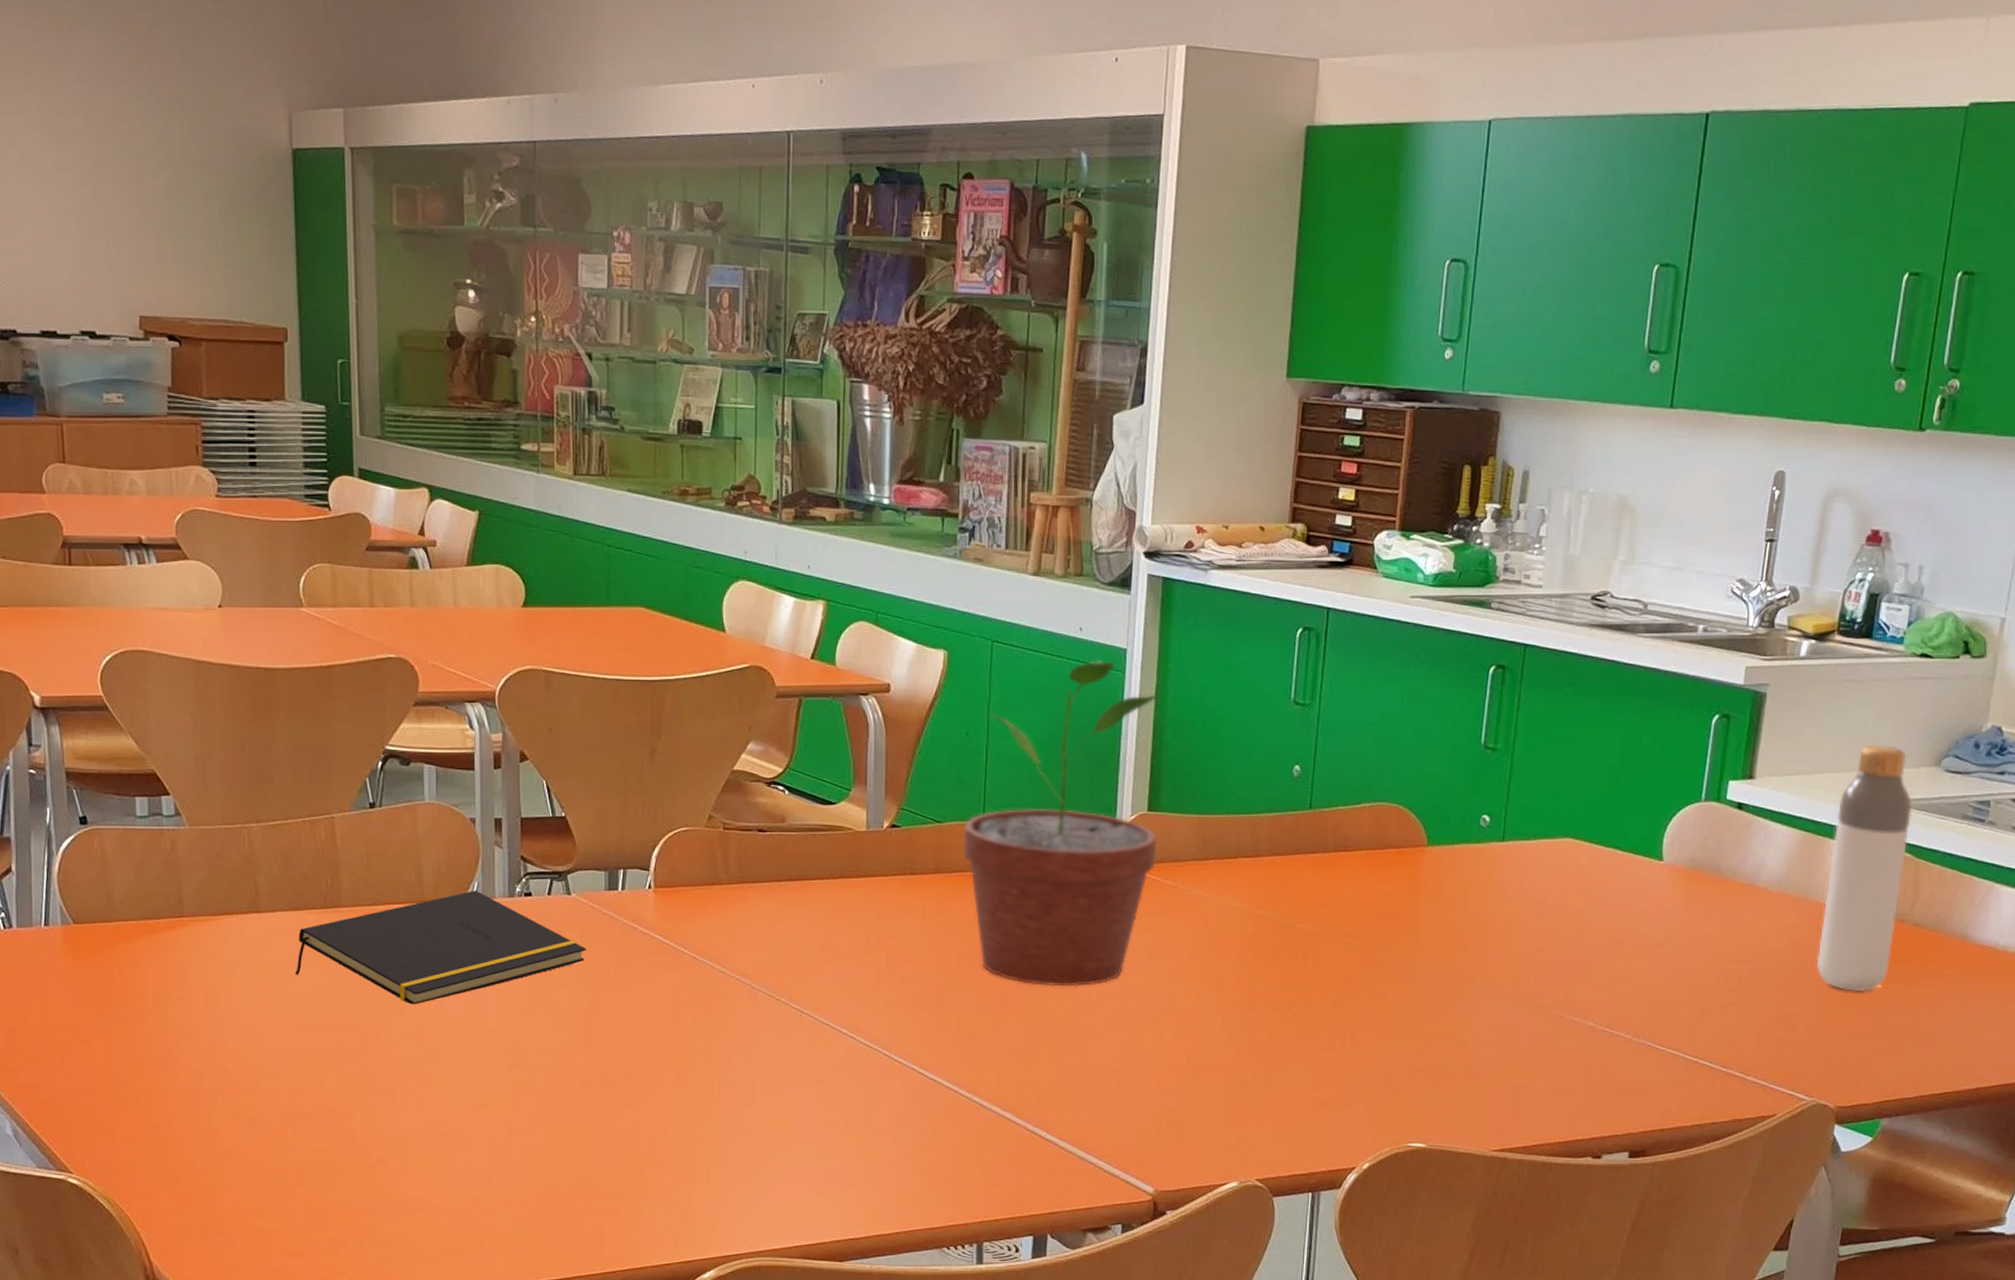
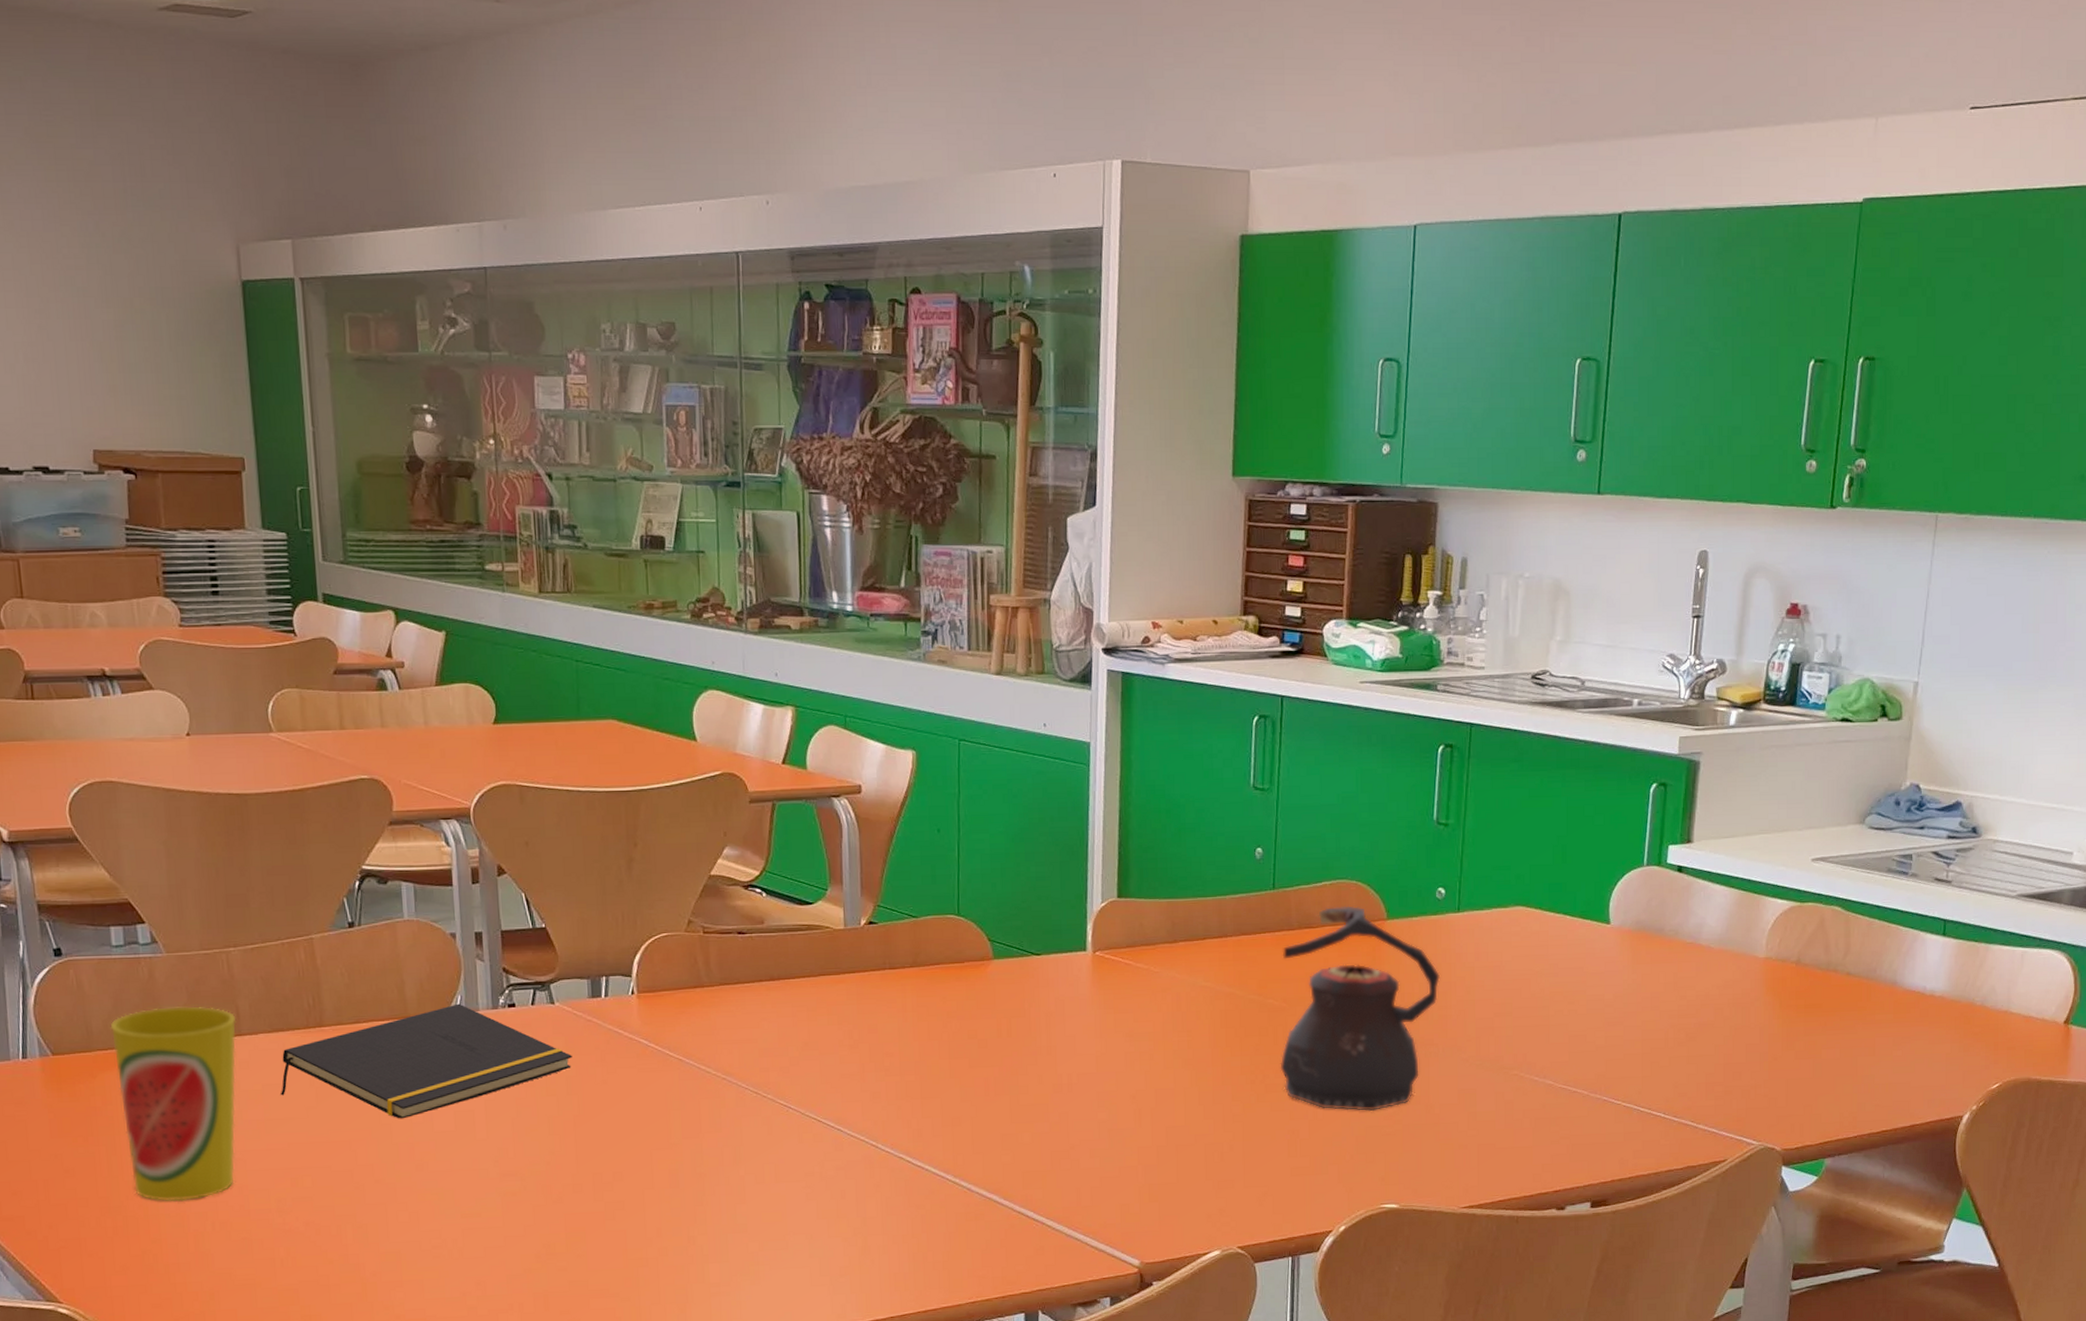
cup: none [131,880,255,1077] -> present [110,1006,237,1202]
potted plant: present [962,661,1162,987] -> none [939,755,1128,1072]
teapot: none [1308,829,1481,1046] -> present [1280,906,1441,1112]
bottle: present [1816,744,1912,992] -> none [1758,805,1841,1040]

